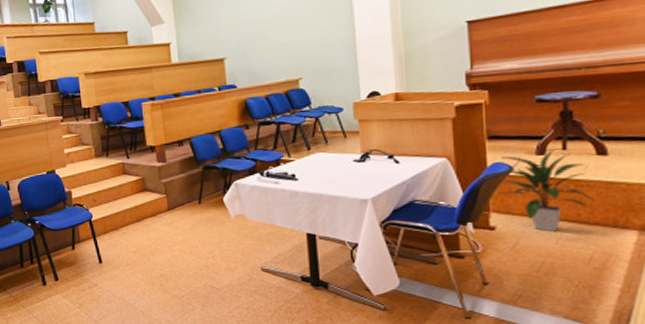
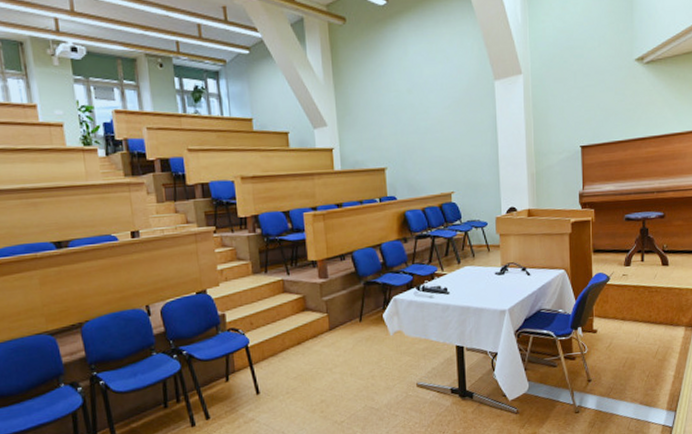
indoor plant: present [500,150,596,232] -> none [601,262,661,332]

